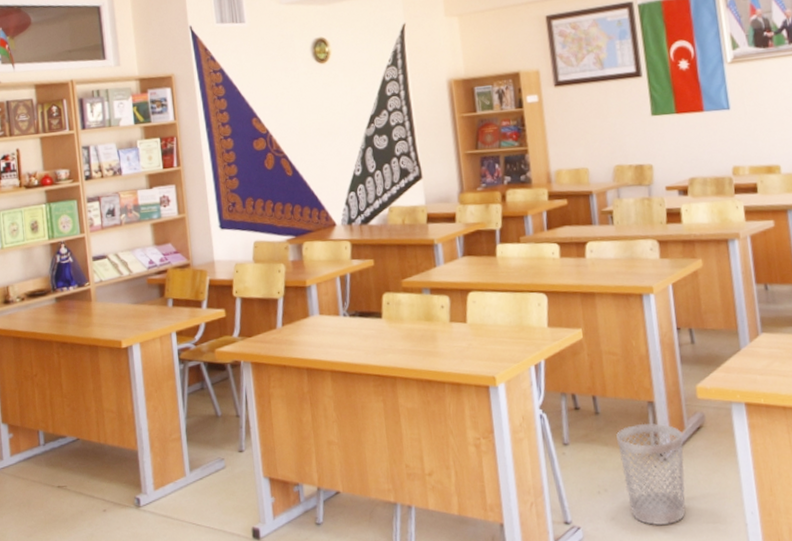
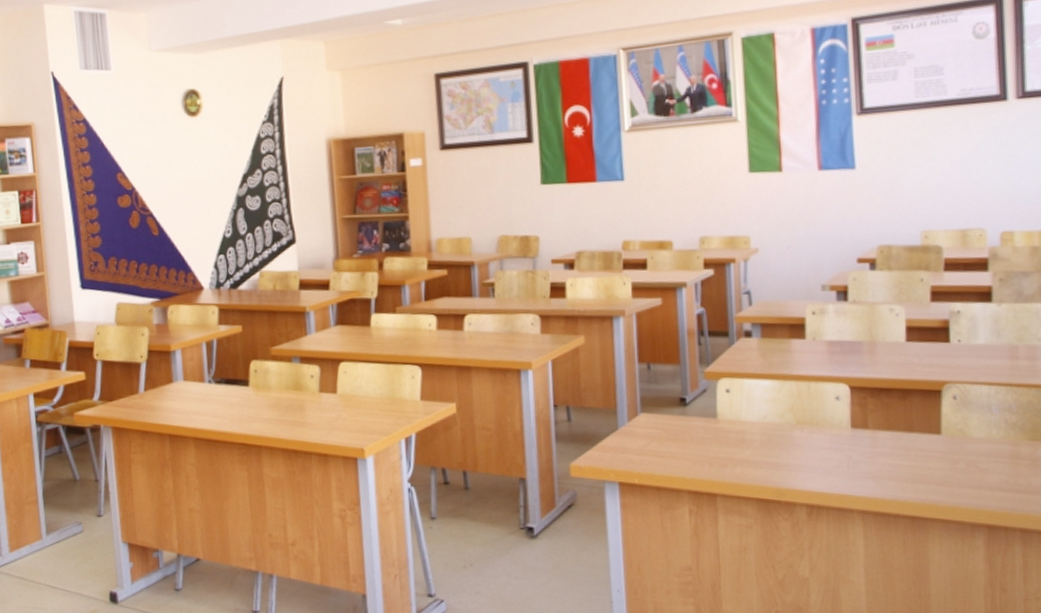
wastebasket: present [616,423,686,525] -> none [486,499,554,600]

